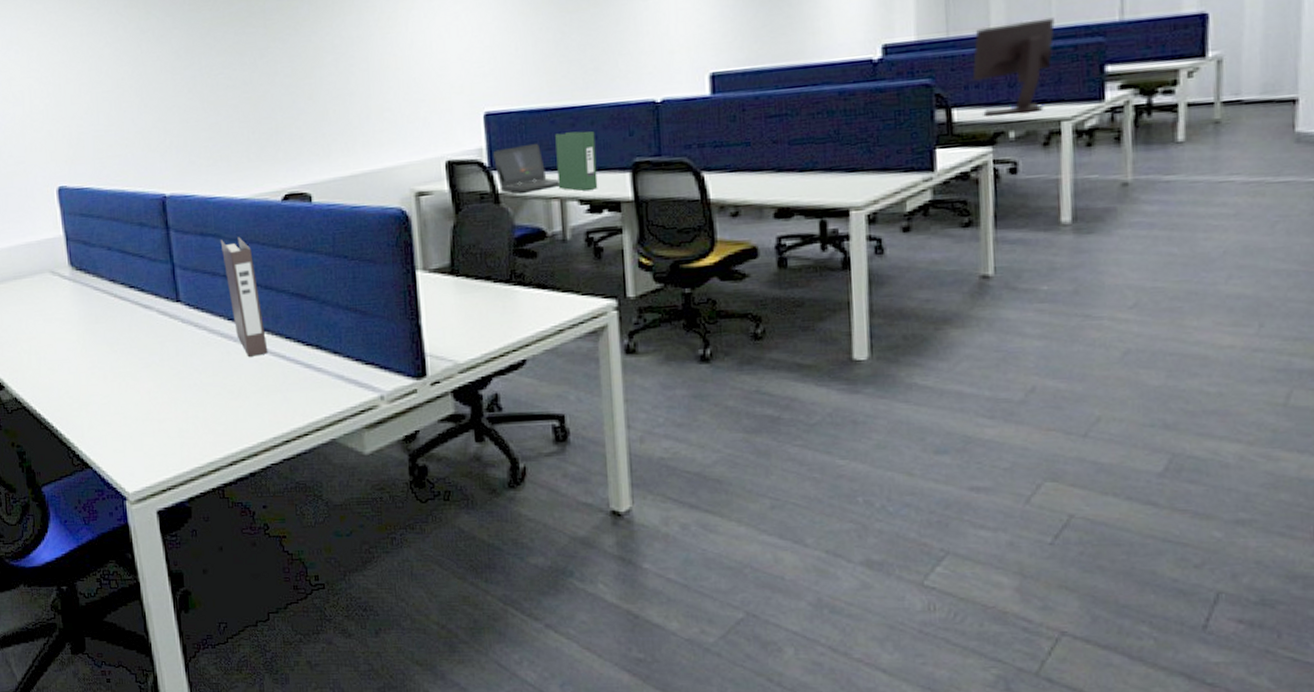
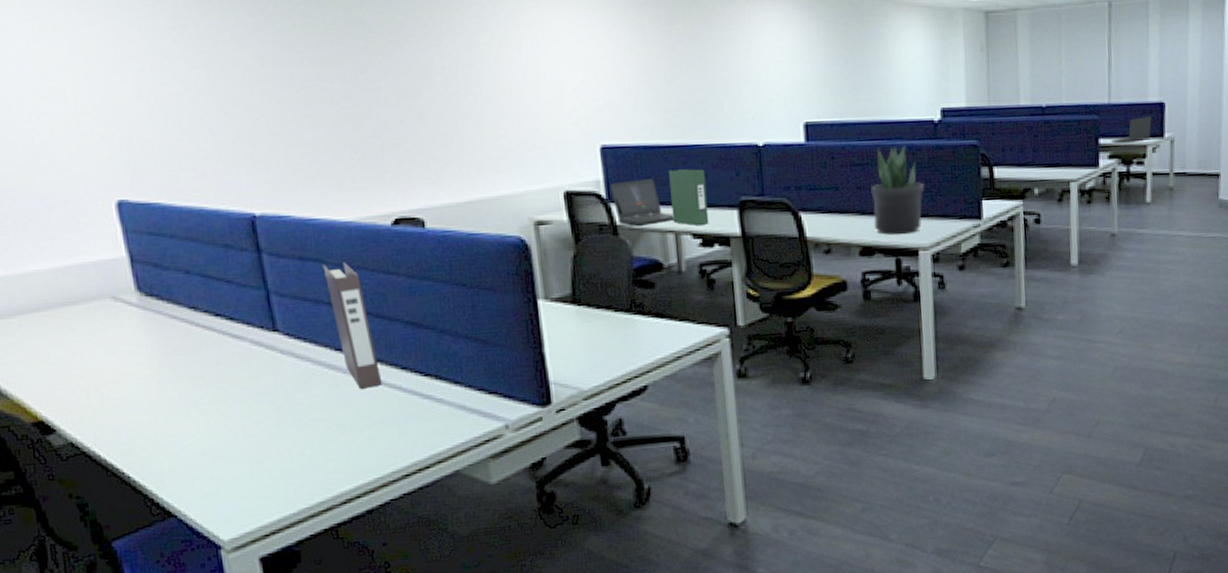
planter: none [790,90,860,193] -> present [871,145,925,234]
monitor: present [972,17,1055,117] -> none [1007,96,1065,176]
laptop: none [1123,32,1187,70] -> present [1111,116,1152,143]

